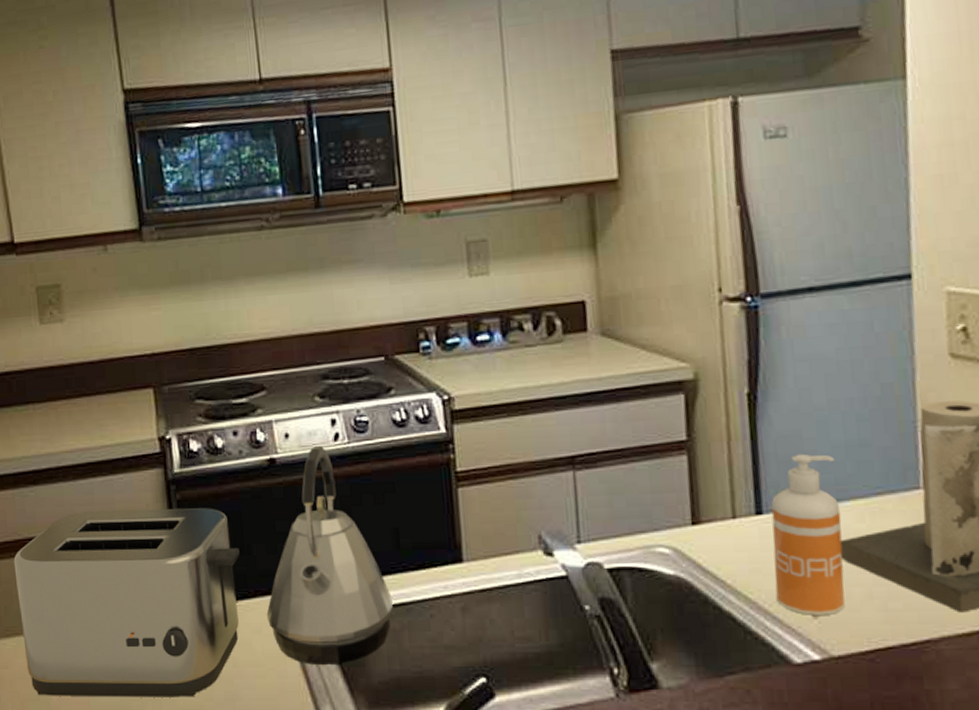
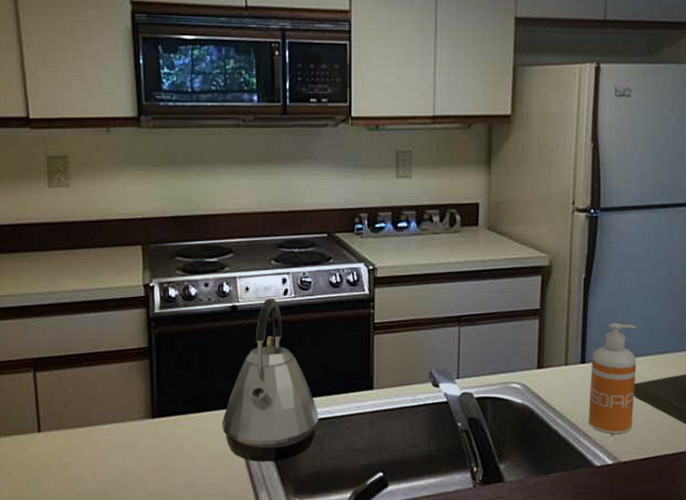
toaster: present [13,508,240,697] -> none [16,340,204,484]

